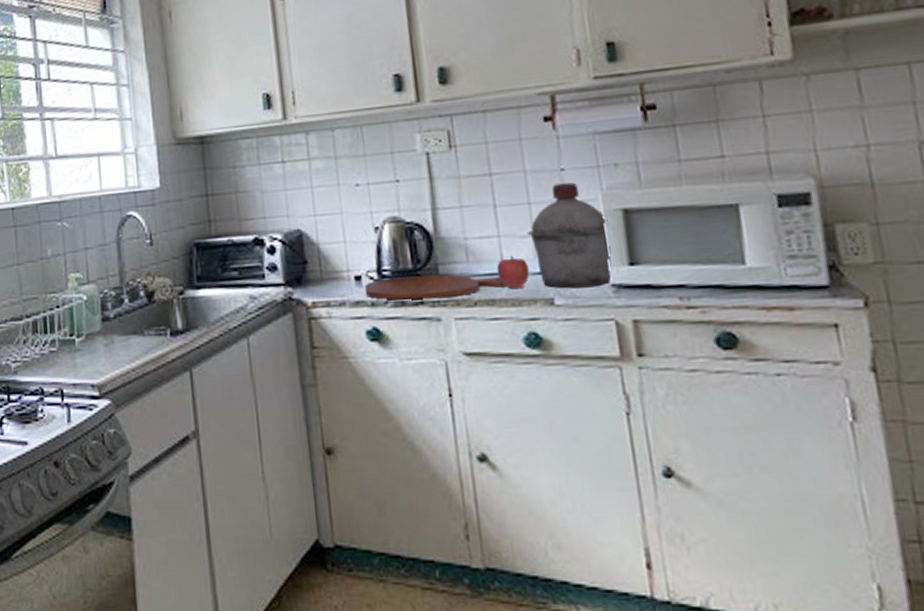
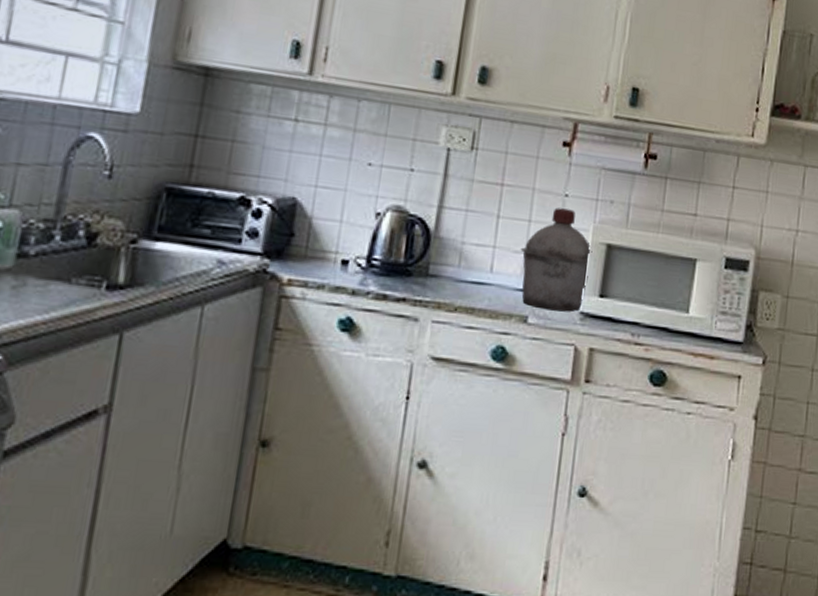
cutting board: present [365,274,508,300] -> none [348,268,490,299]
fruit: present [496,255,530,290] -> none [483,268,514,302]

